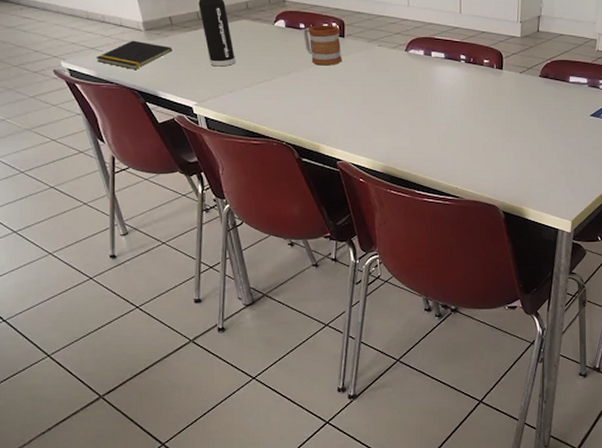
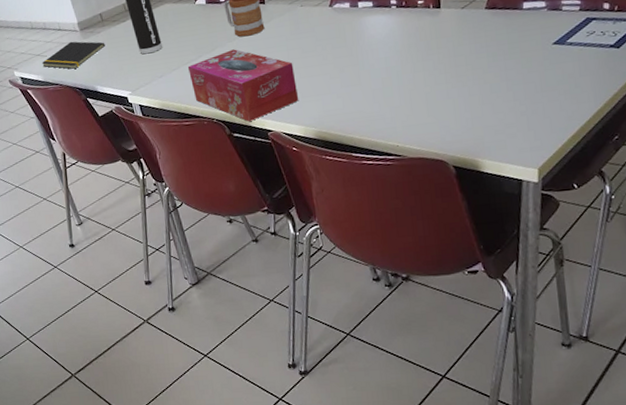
tissue box: none [260,76,369,148] -> present [187,49,298,121]

